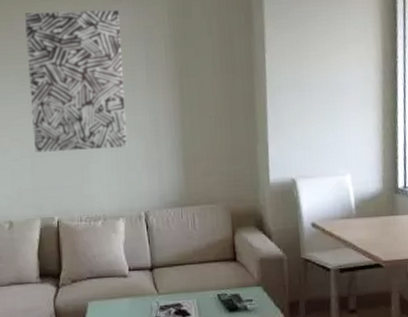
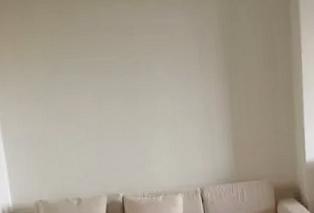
wall art: present [24,10,126,153] -> none [87,11,183,137]

